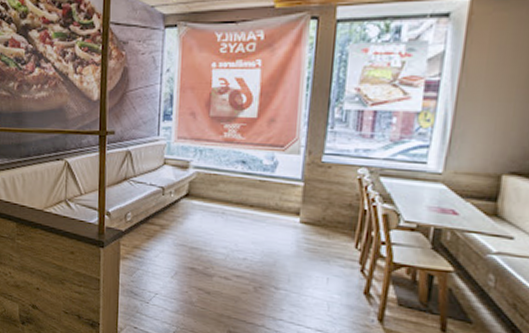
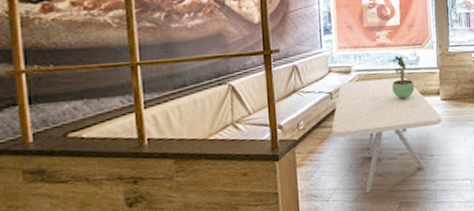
dining table: none [159,179,298,309] -> present [331,77,442,194]
potted plant: none [235,155,266,212] -> present [391,55,415,99]

